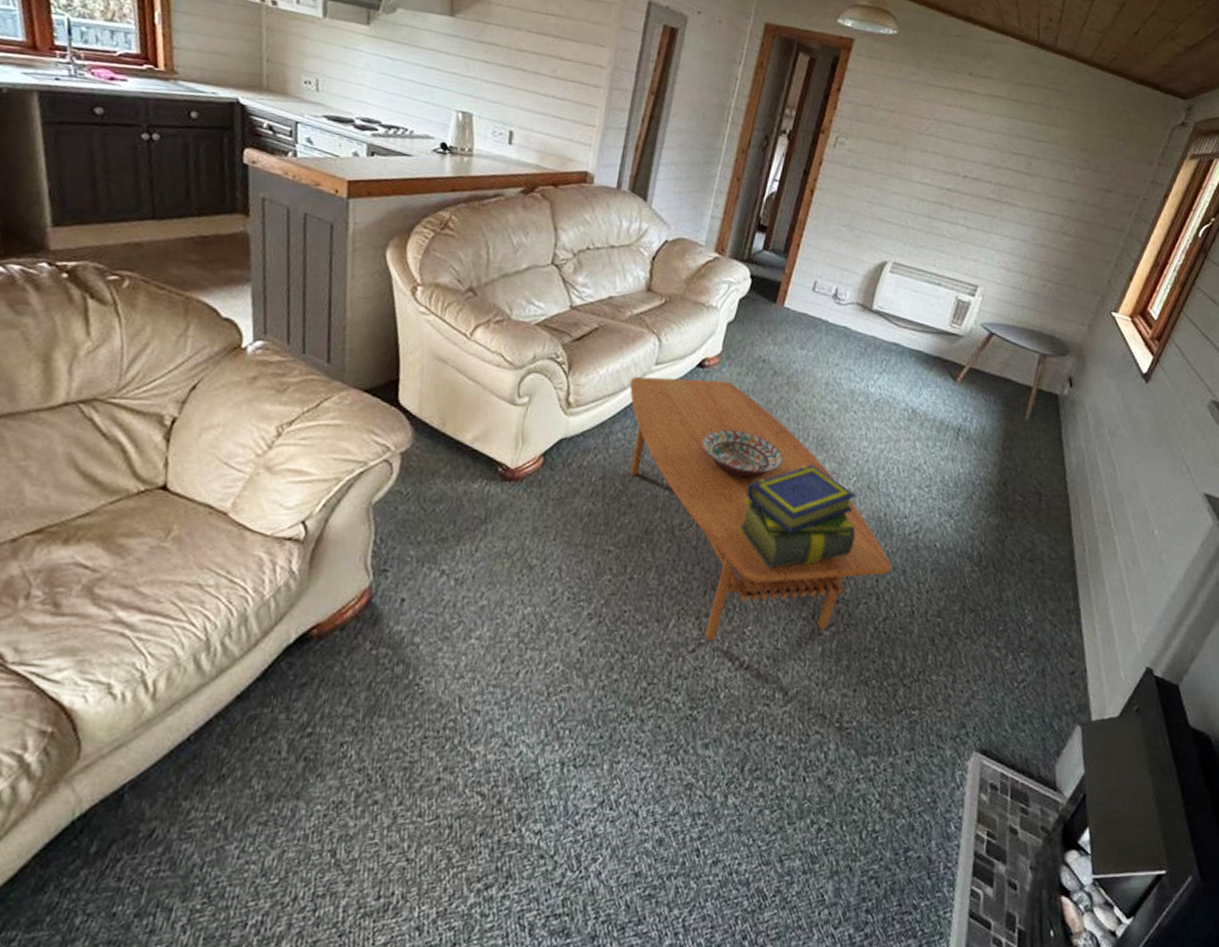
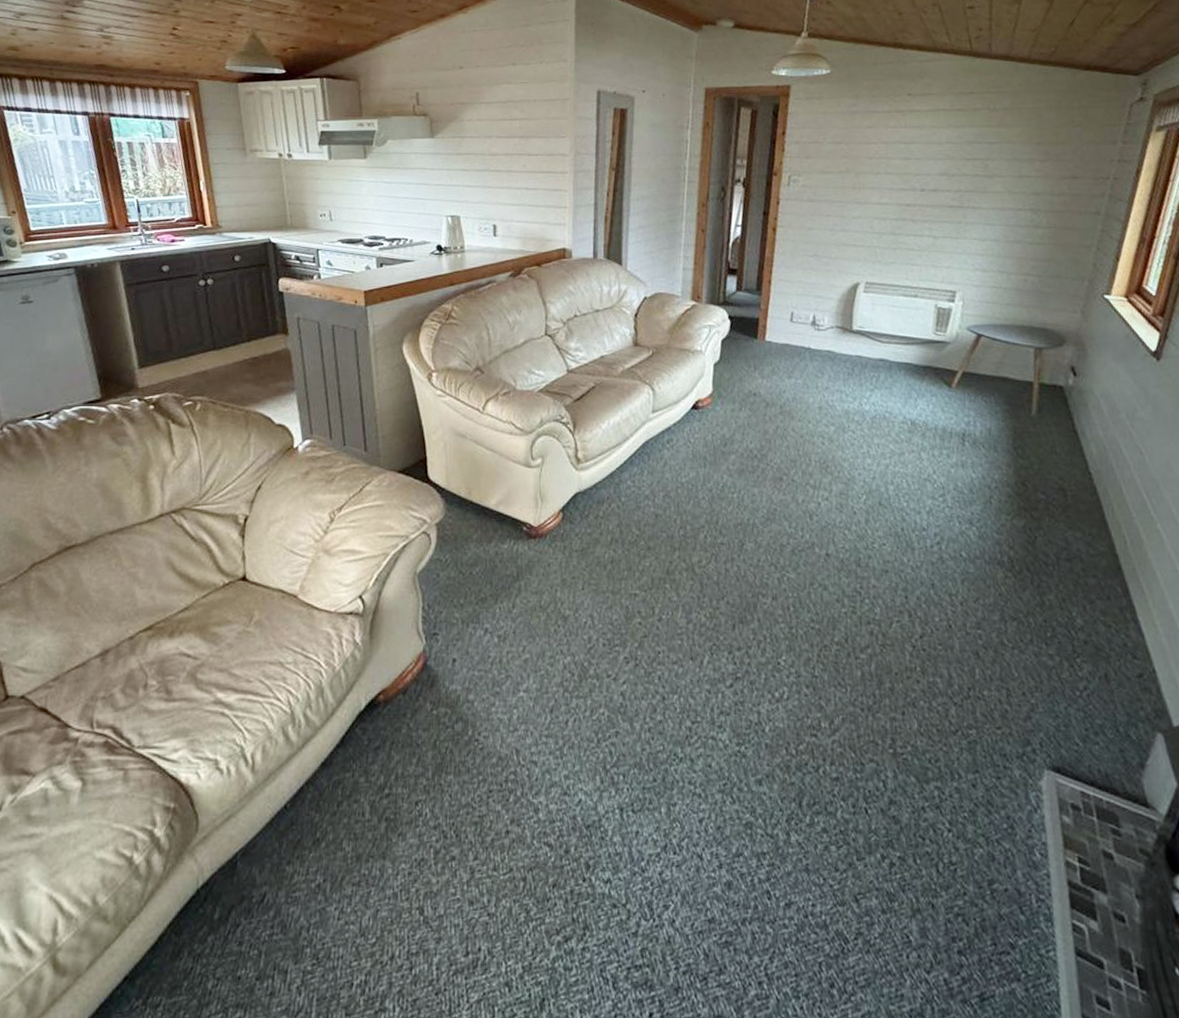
coffee table: present [629,376,892,640] -> none [631,419,919,674]
decorative bowl: present [702,429,784,479] -> none [708,464,790,510]
stack of books: present [737,464,856,568] -> none [755,488,876,595]

